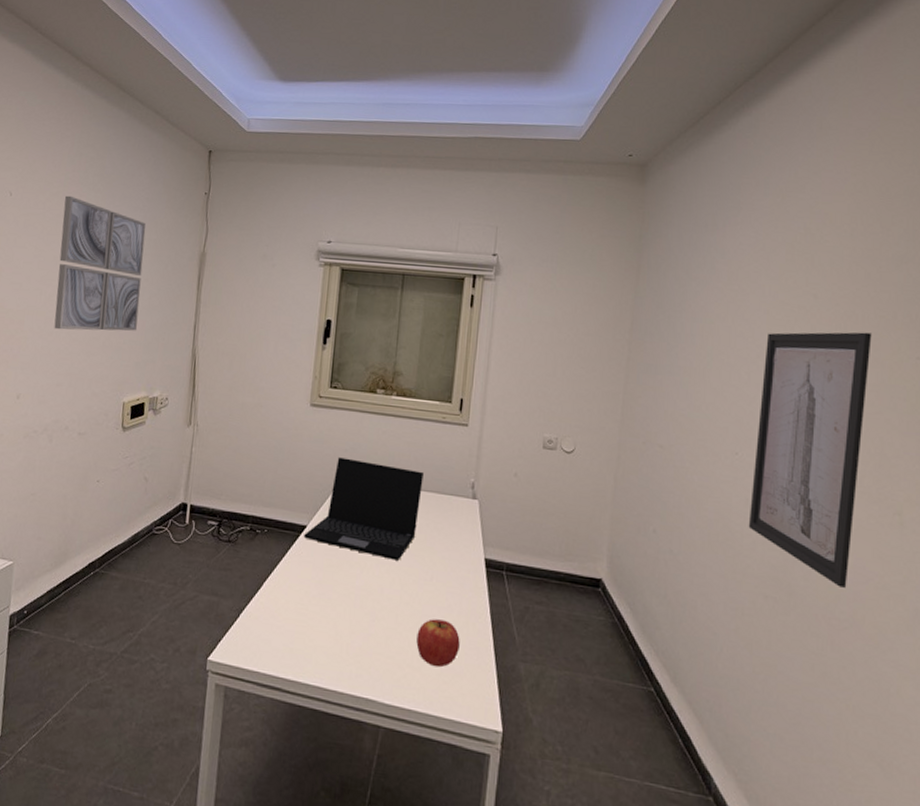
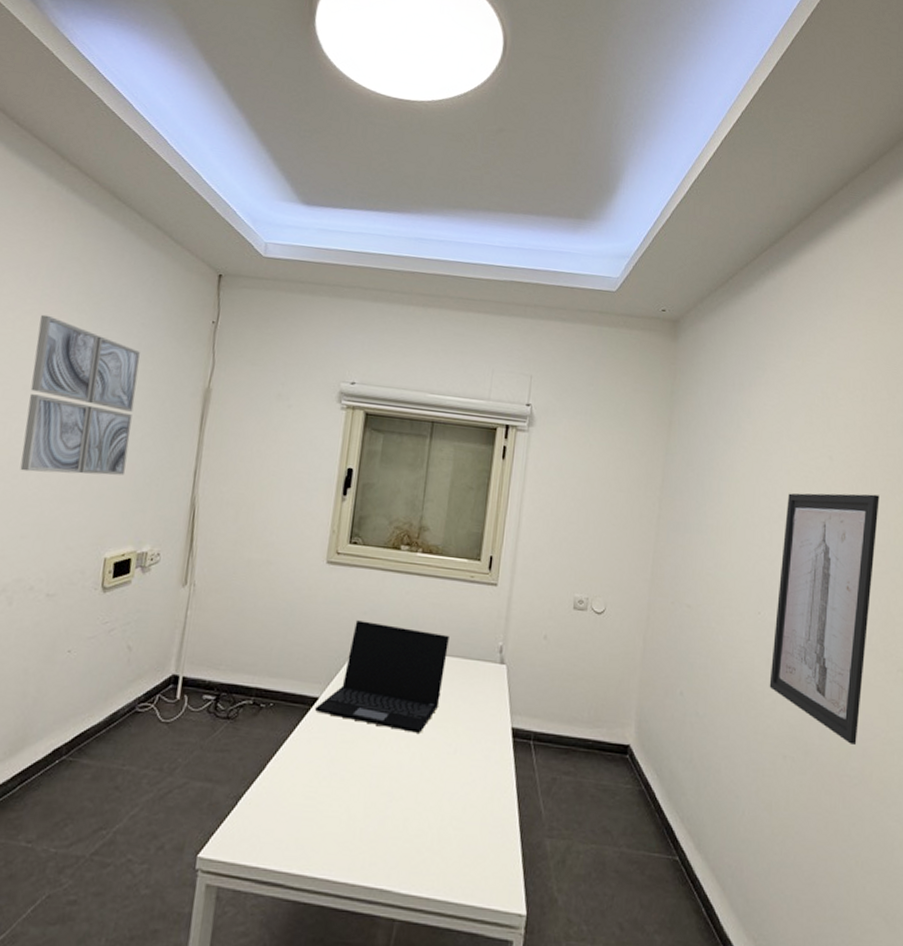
apple: present [416,619,460,668] -> none [437,796,484,849]

